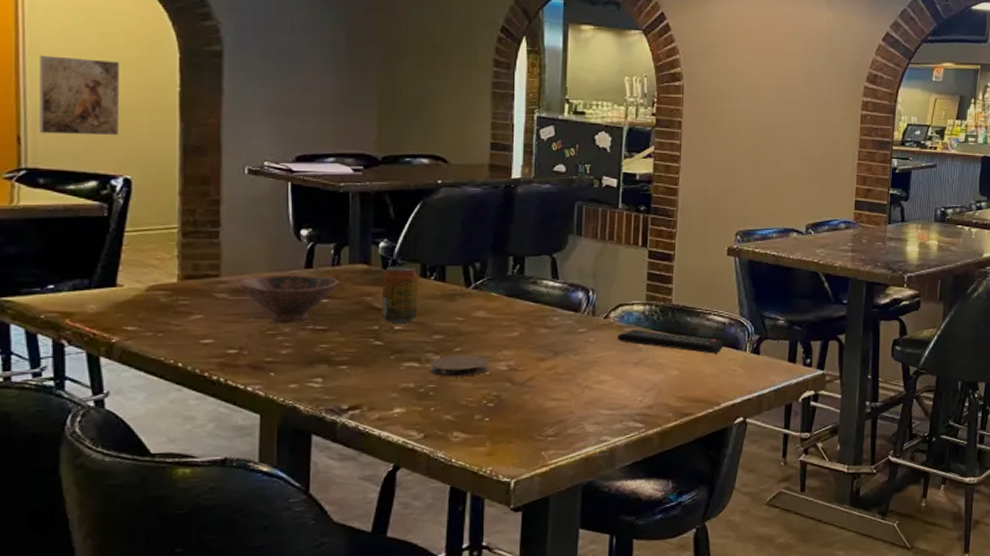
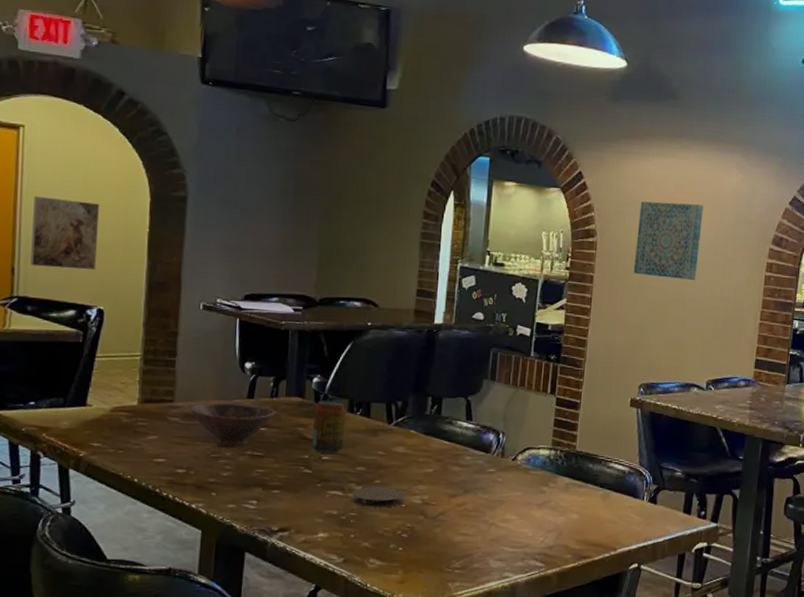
remote control: present [616,329,724,354] -> none [523,472,623,501]
wall art: none [724,41,794,122] -> present [633,201,704,280]

